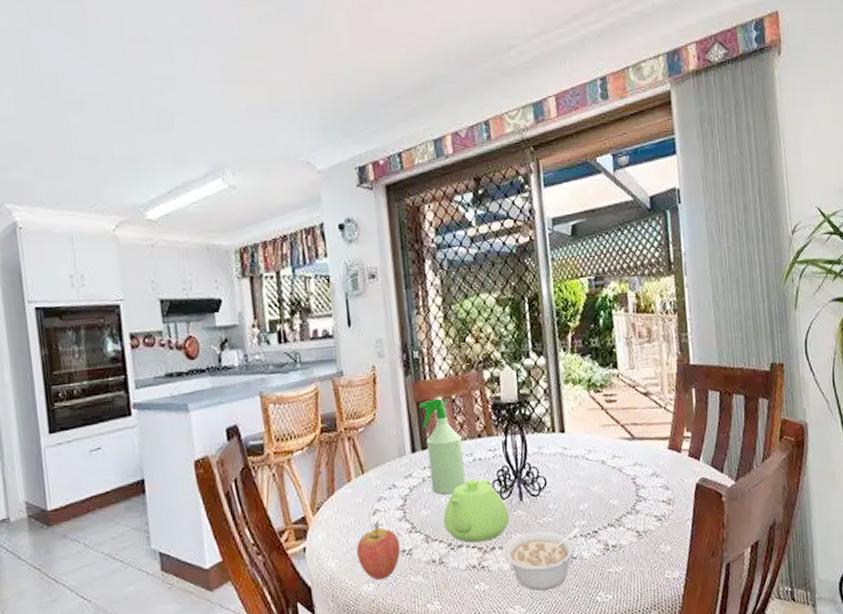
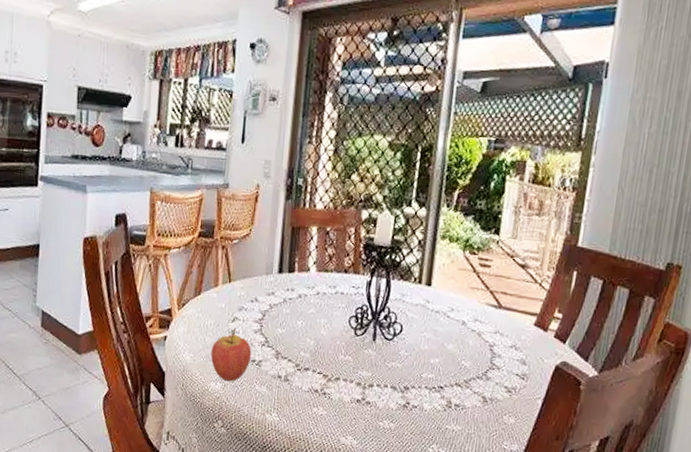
spray bottle: present [418,398,466,495] -> none [291,227,329,320]
teapot: present [443,478,510,543] -> none [295,309,360,371]
legume: present [503,527,580,591] -> none [346,372,427,430]

